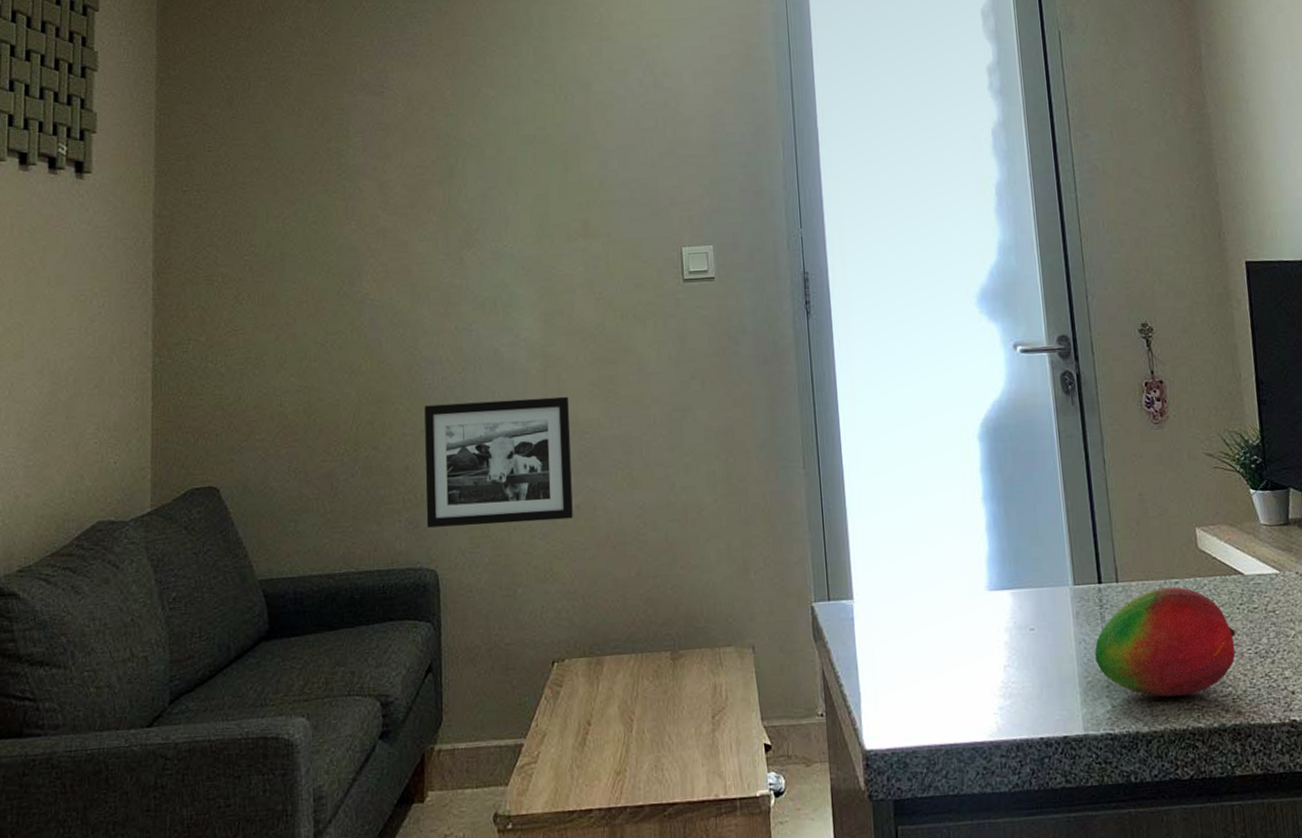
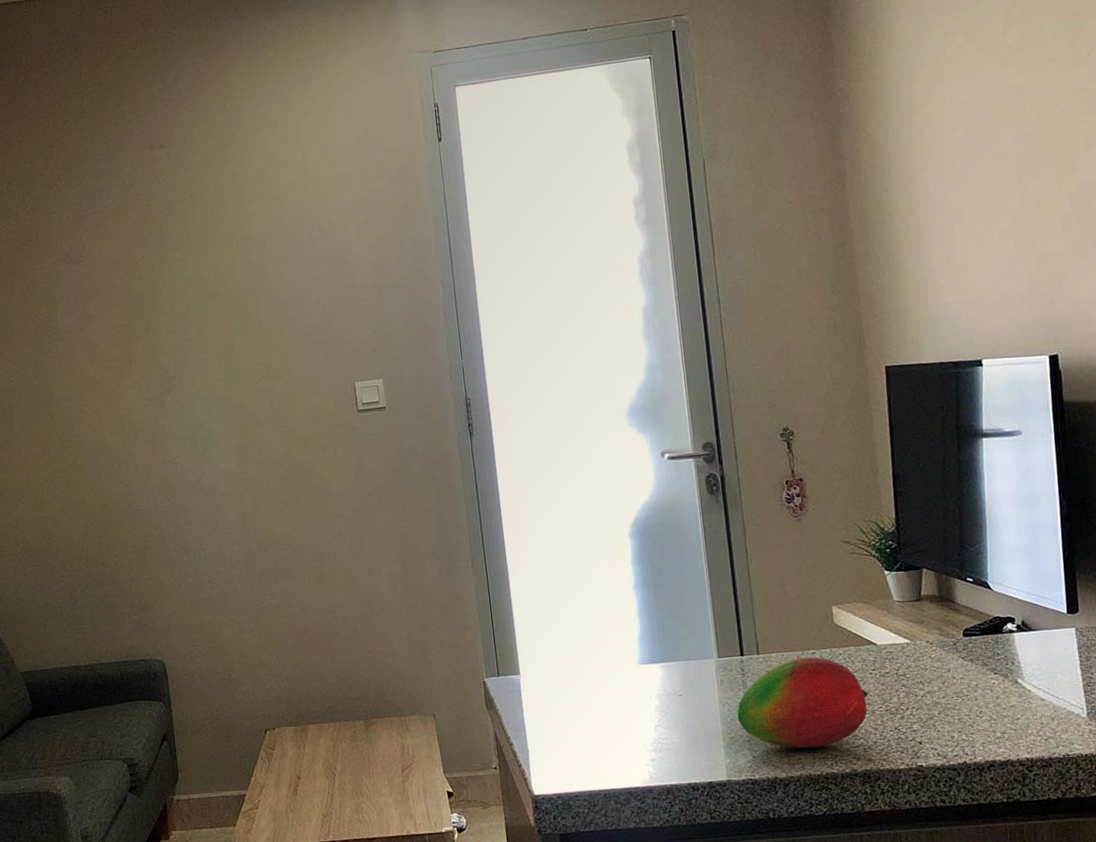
picture frame: present [424,396,573,528] -> none [142,515,274,627]

